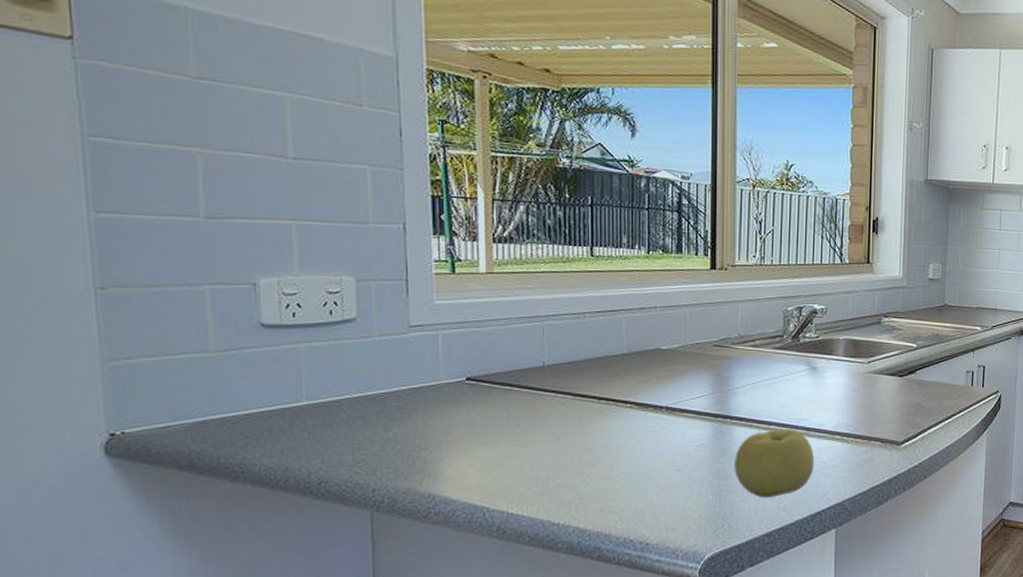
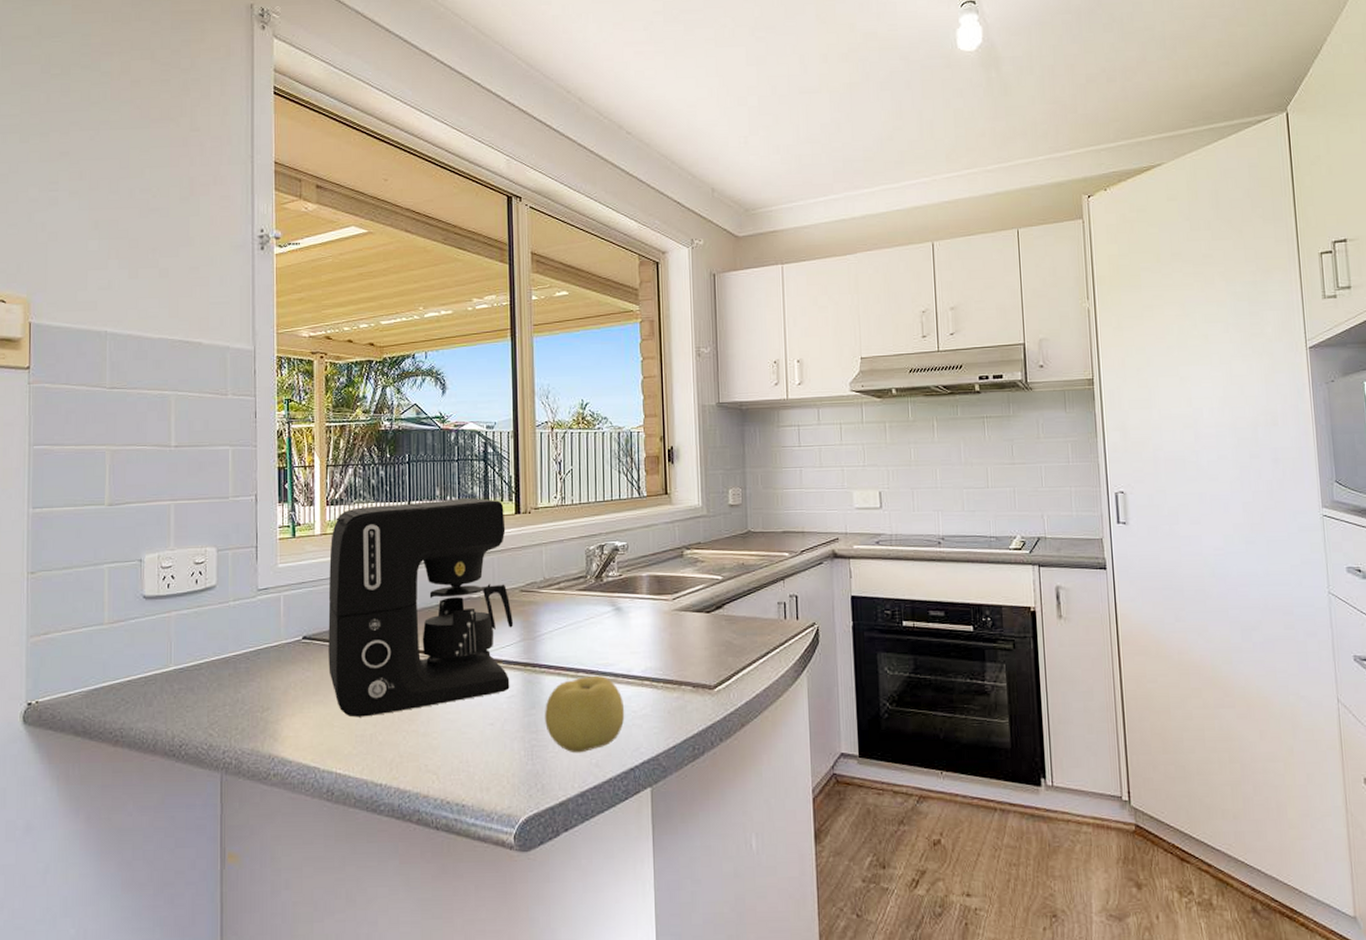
coffee maker: none [497,247,706,460] -> present [328,498,514,718]

